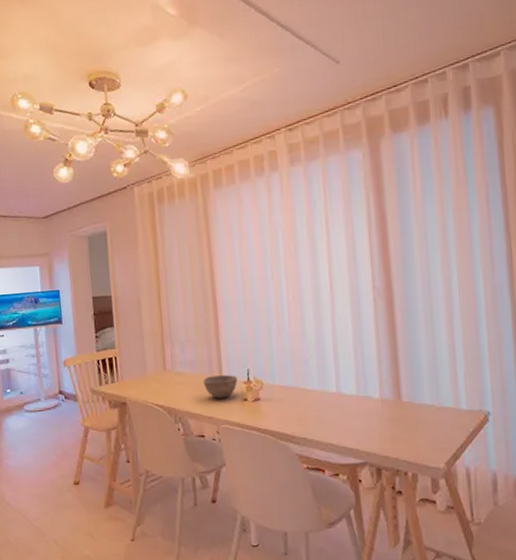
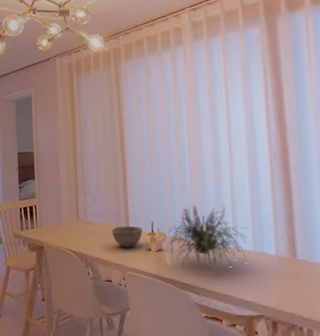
plant: none [264,348,350,421] -> present [167,204,247,273]

